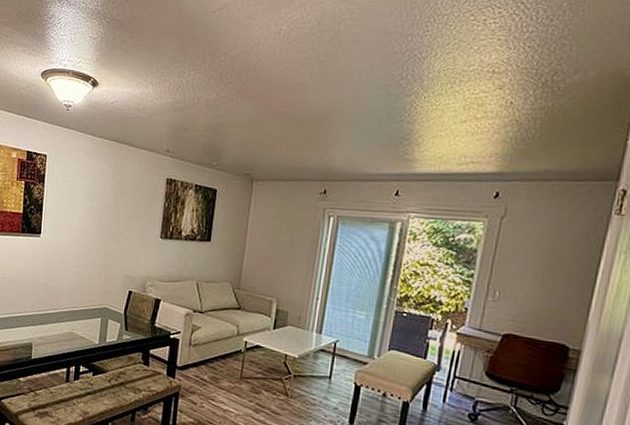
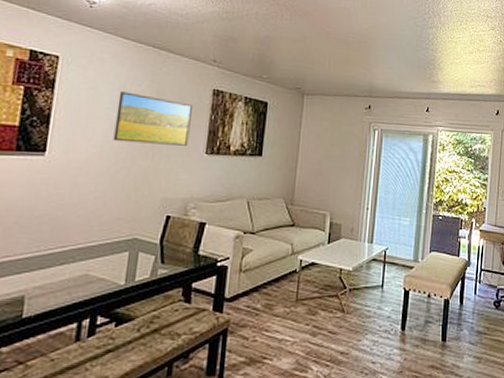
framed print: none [87,183,149,231] -> present [113,91,192,146]

